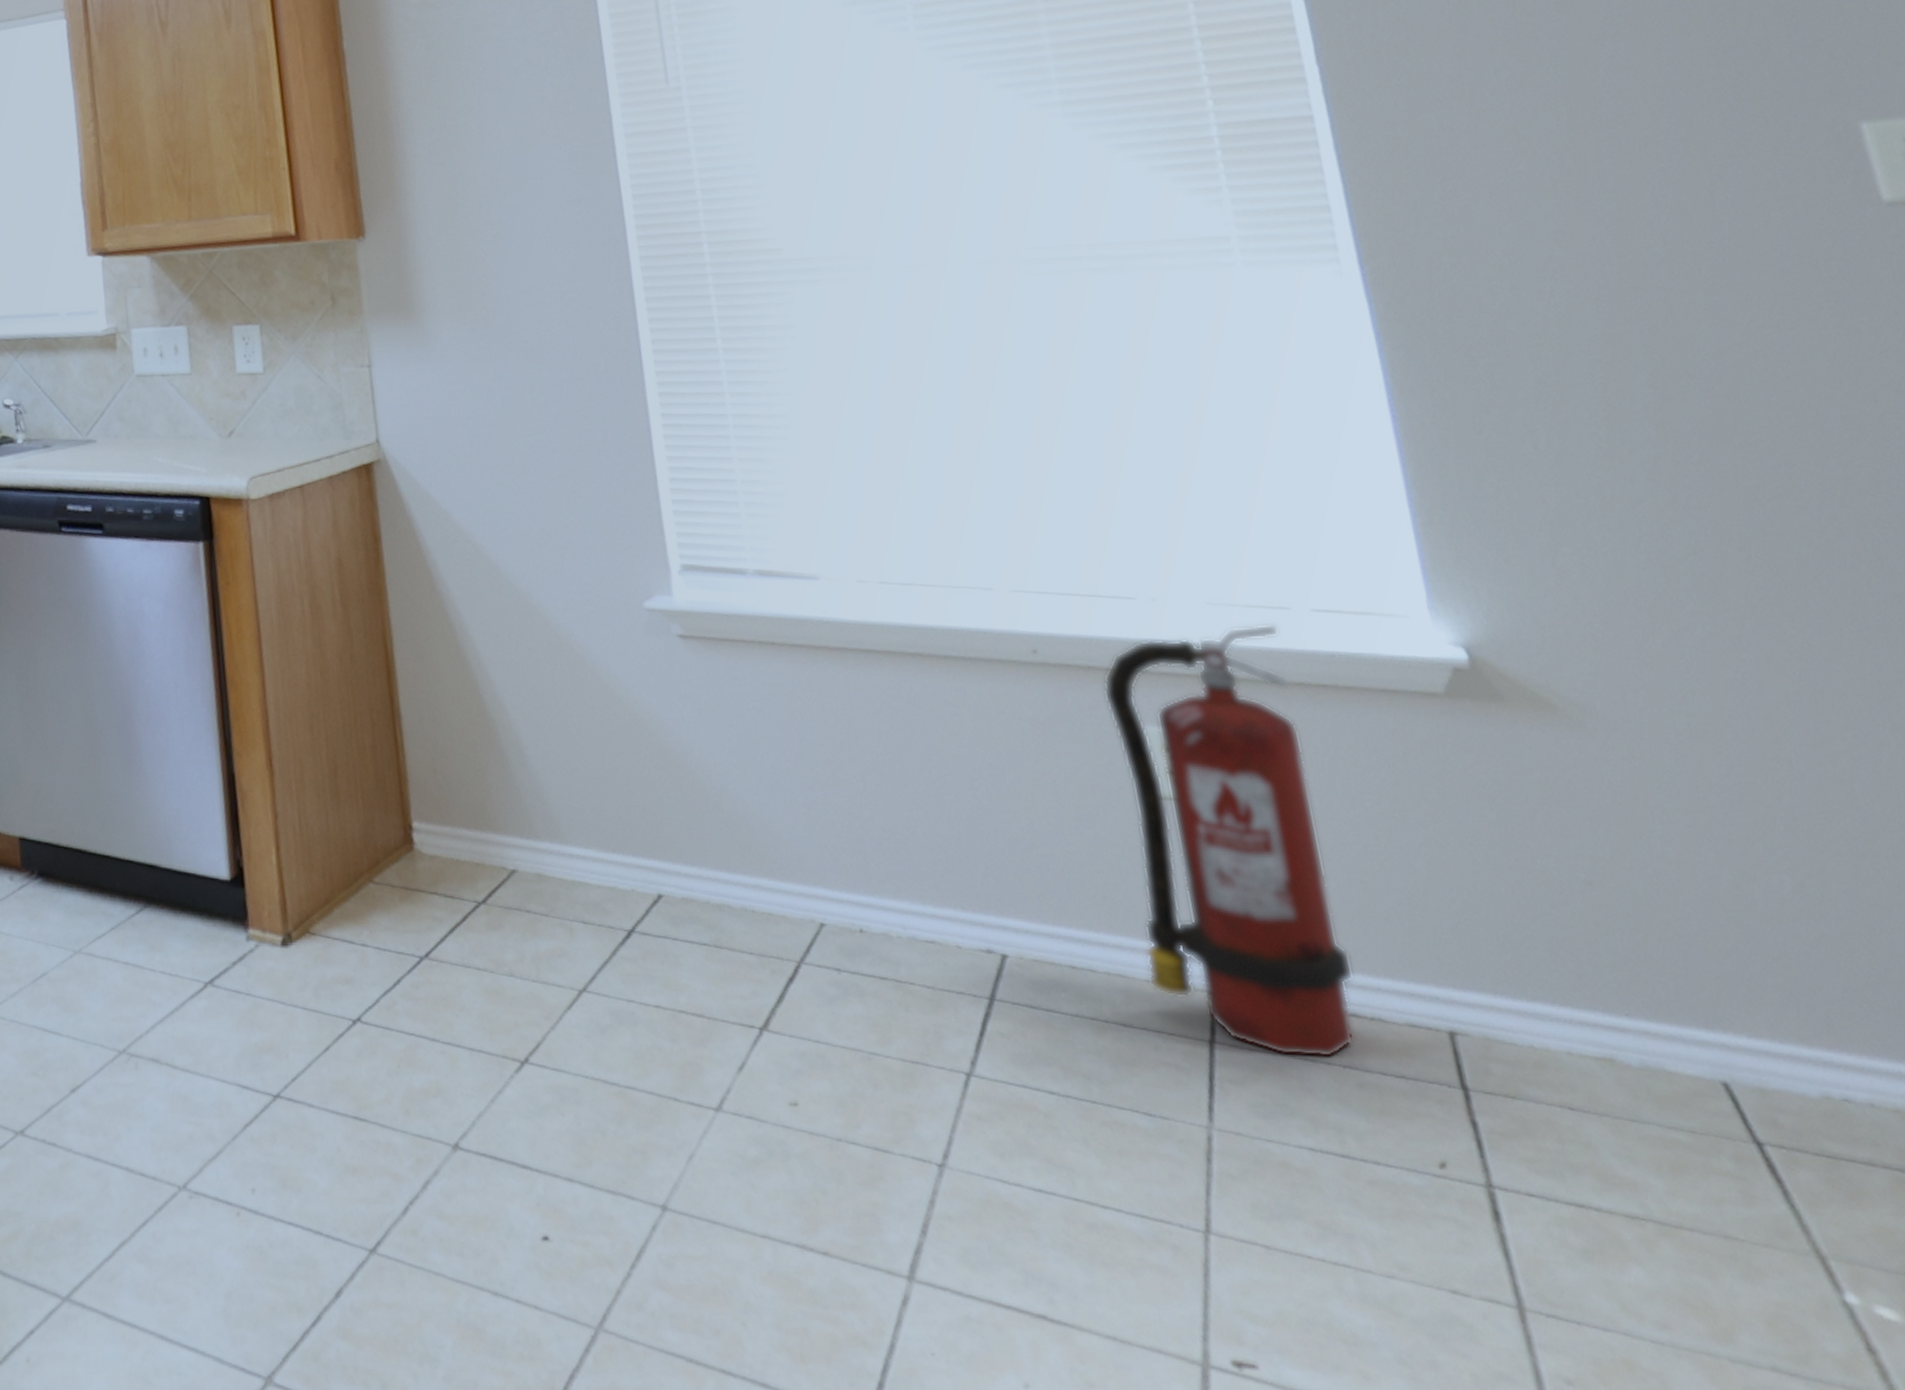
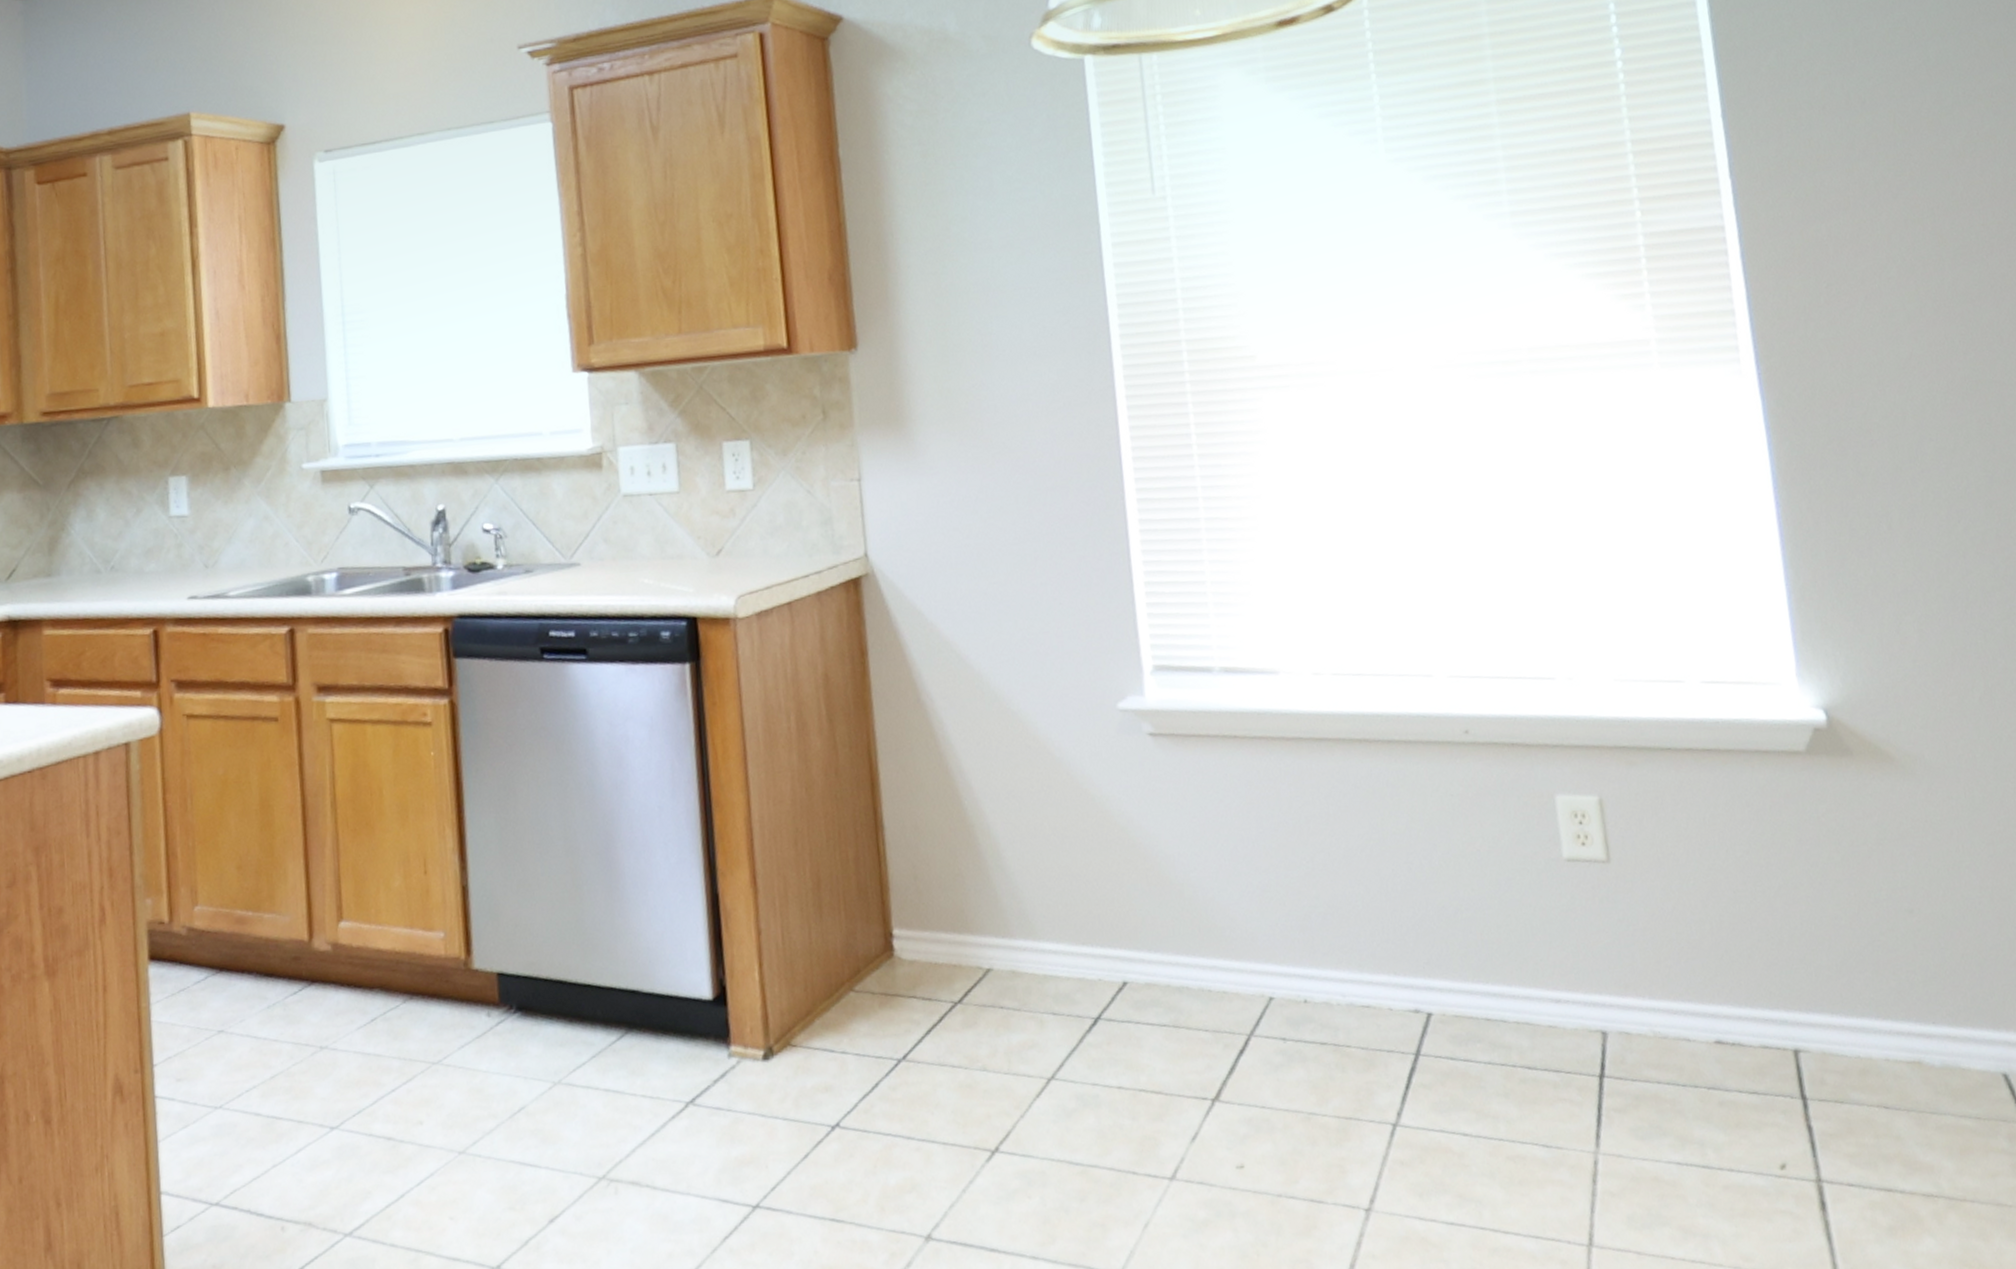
fire extinguisher: present [1103,624,1356,1059] -> none [1524,696,1720,1084]

